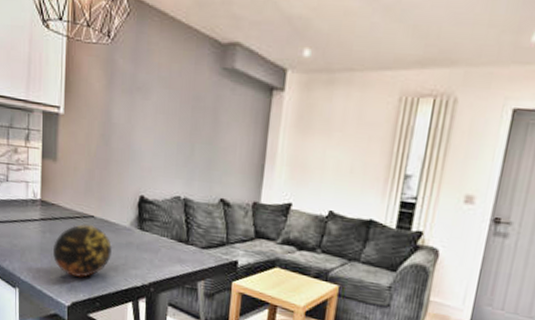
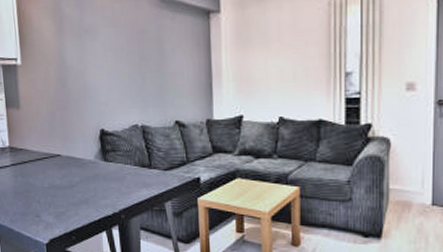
decorative orb: present [53,224,112,278] -> none [26,163,81,214]

